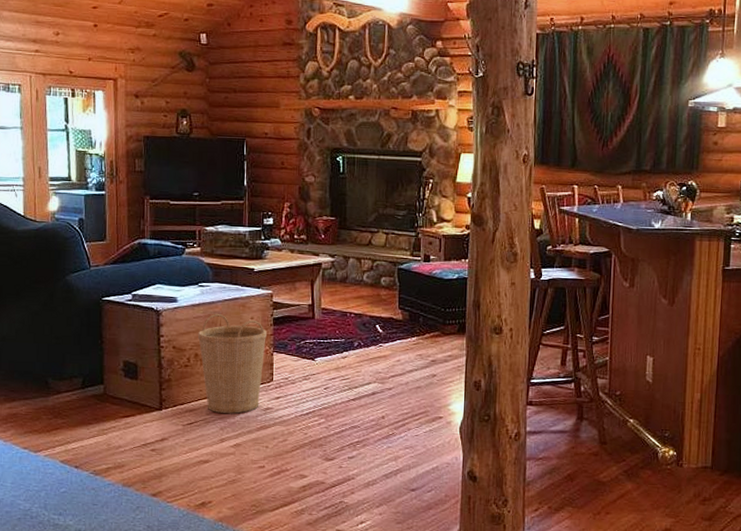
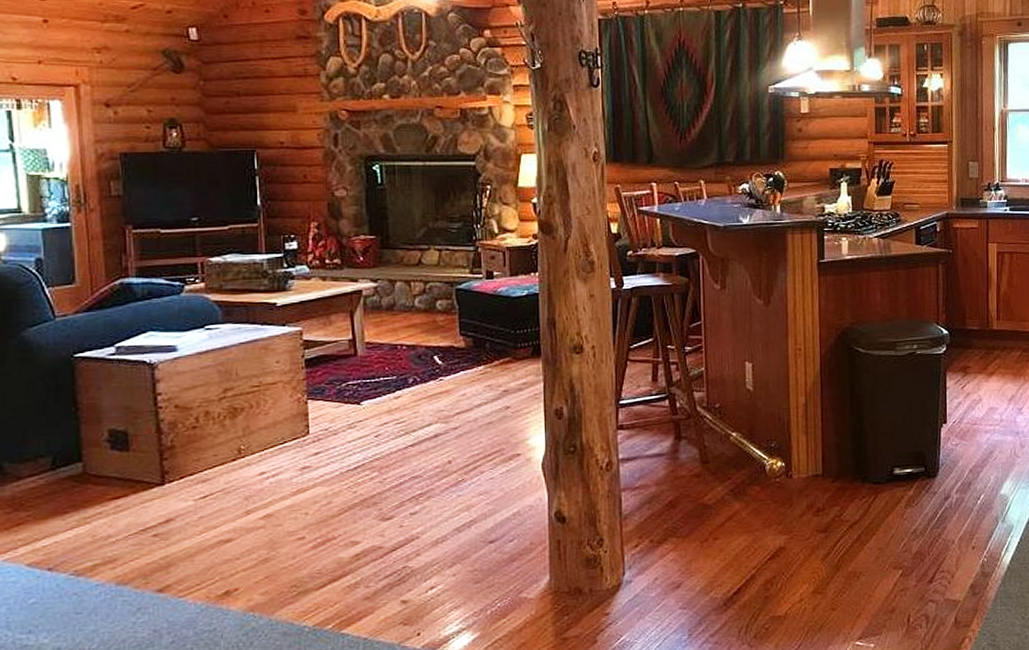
basket: present [197,314,267,414] -> none [207,361,298,480]

